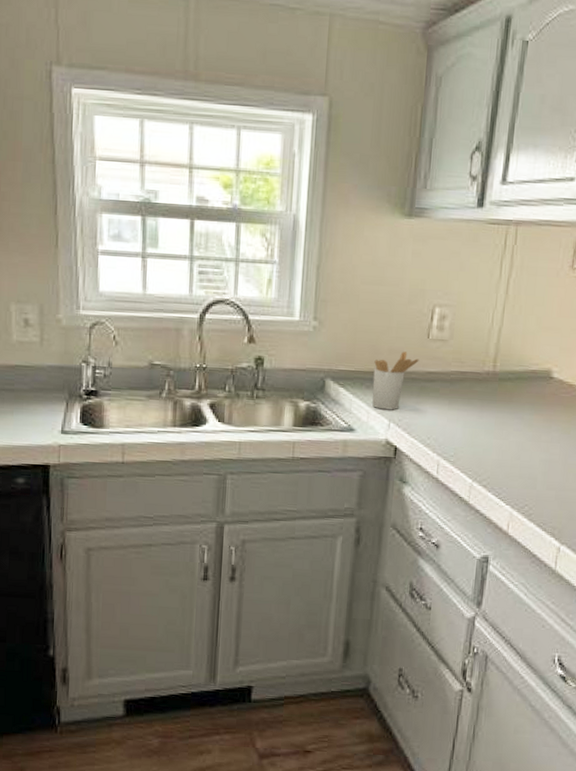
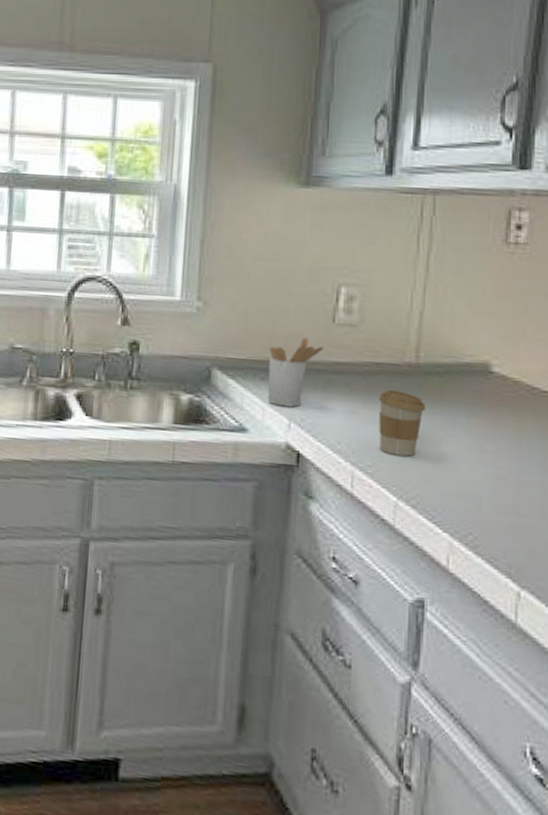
coffee cup: none [461,393,499,447] -> present [378,389,426,457]

